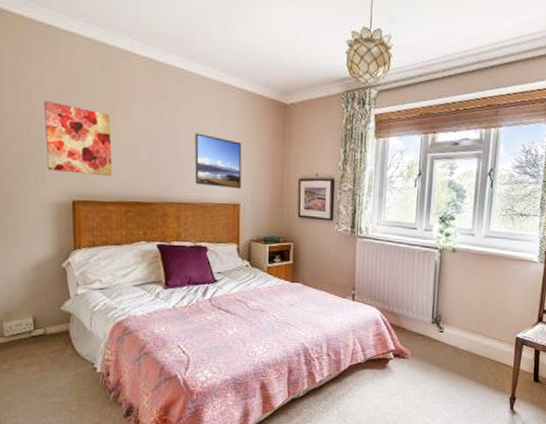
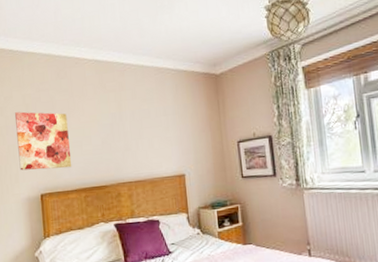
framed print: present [195,133,242,190] -> none [138,115,185,162]

